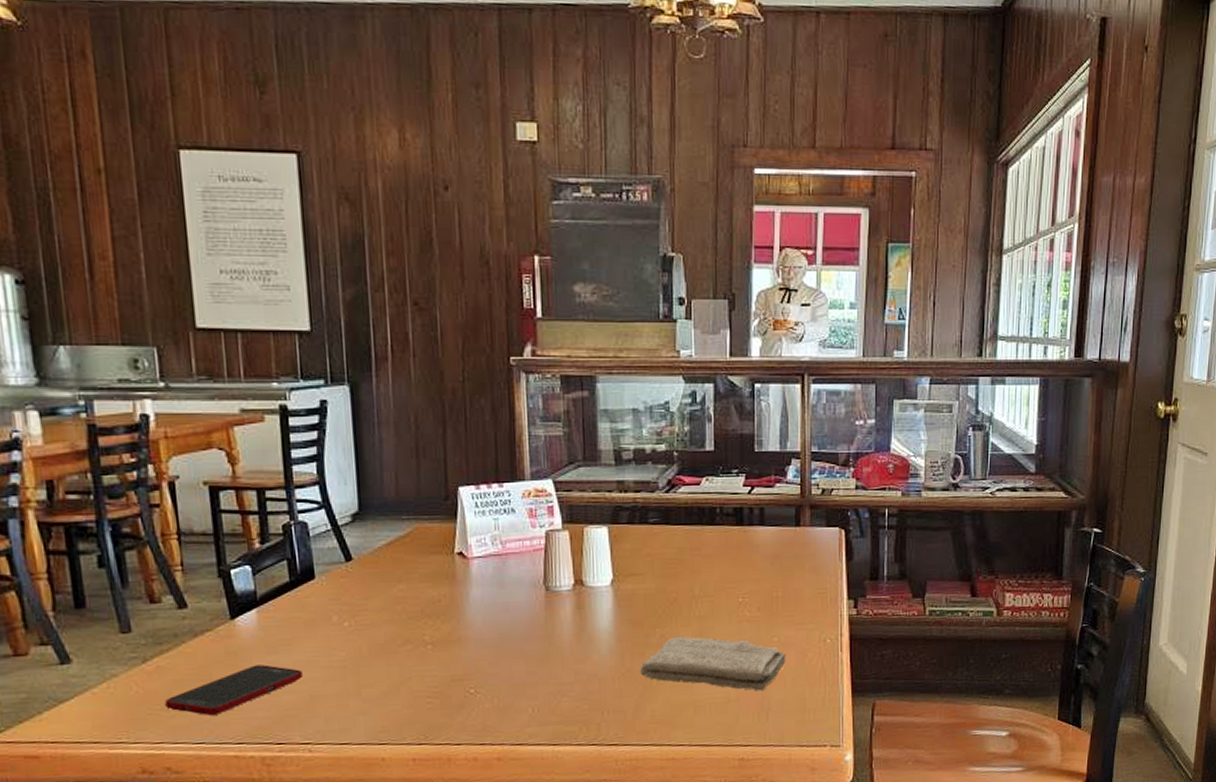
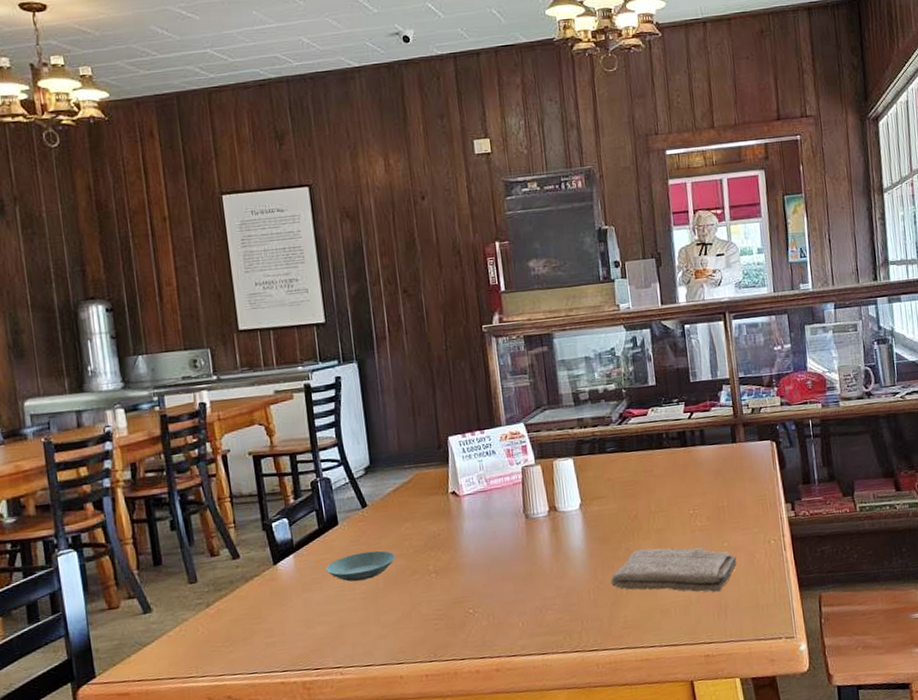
cell phone: present [165,664,303,715] -> none [225,601,332,649]
saucer: none [297,613,384,646] -> present [326,550,396,582]

